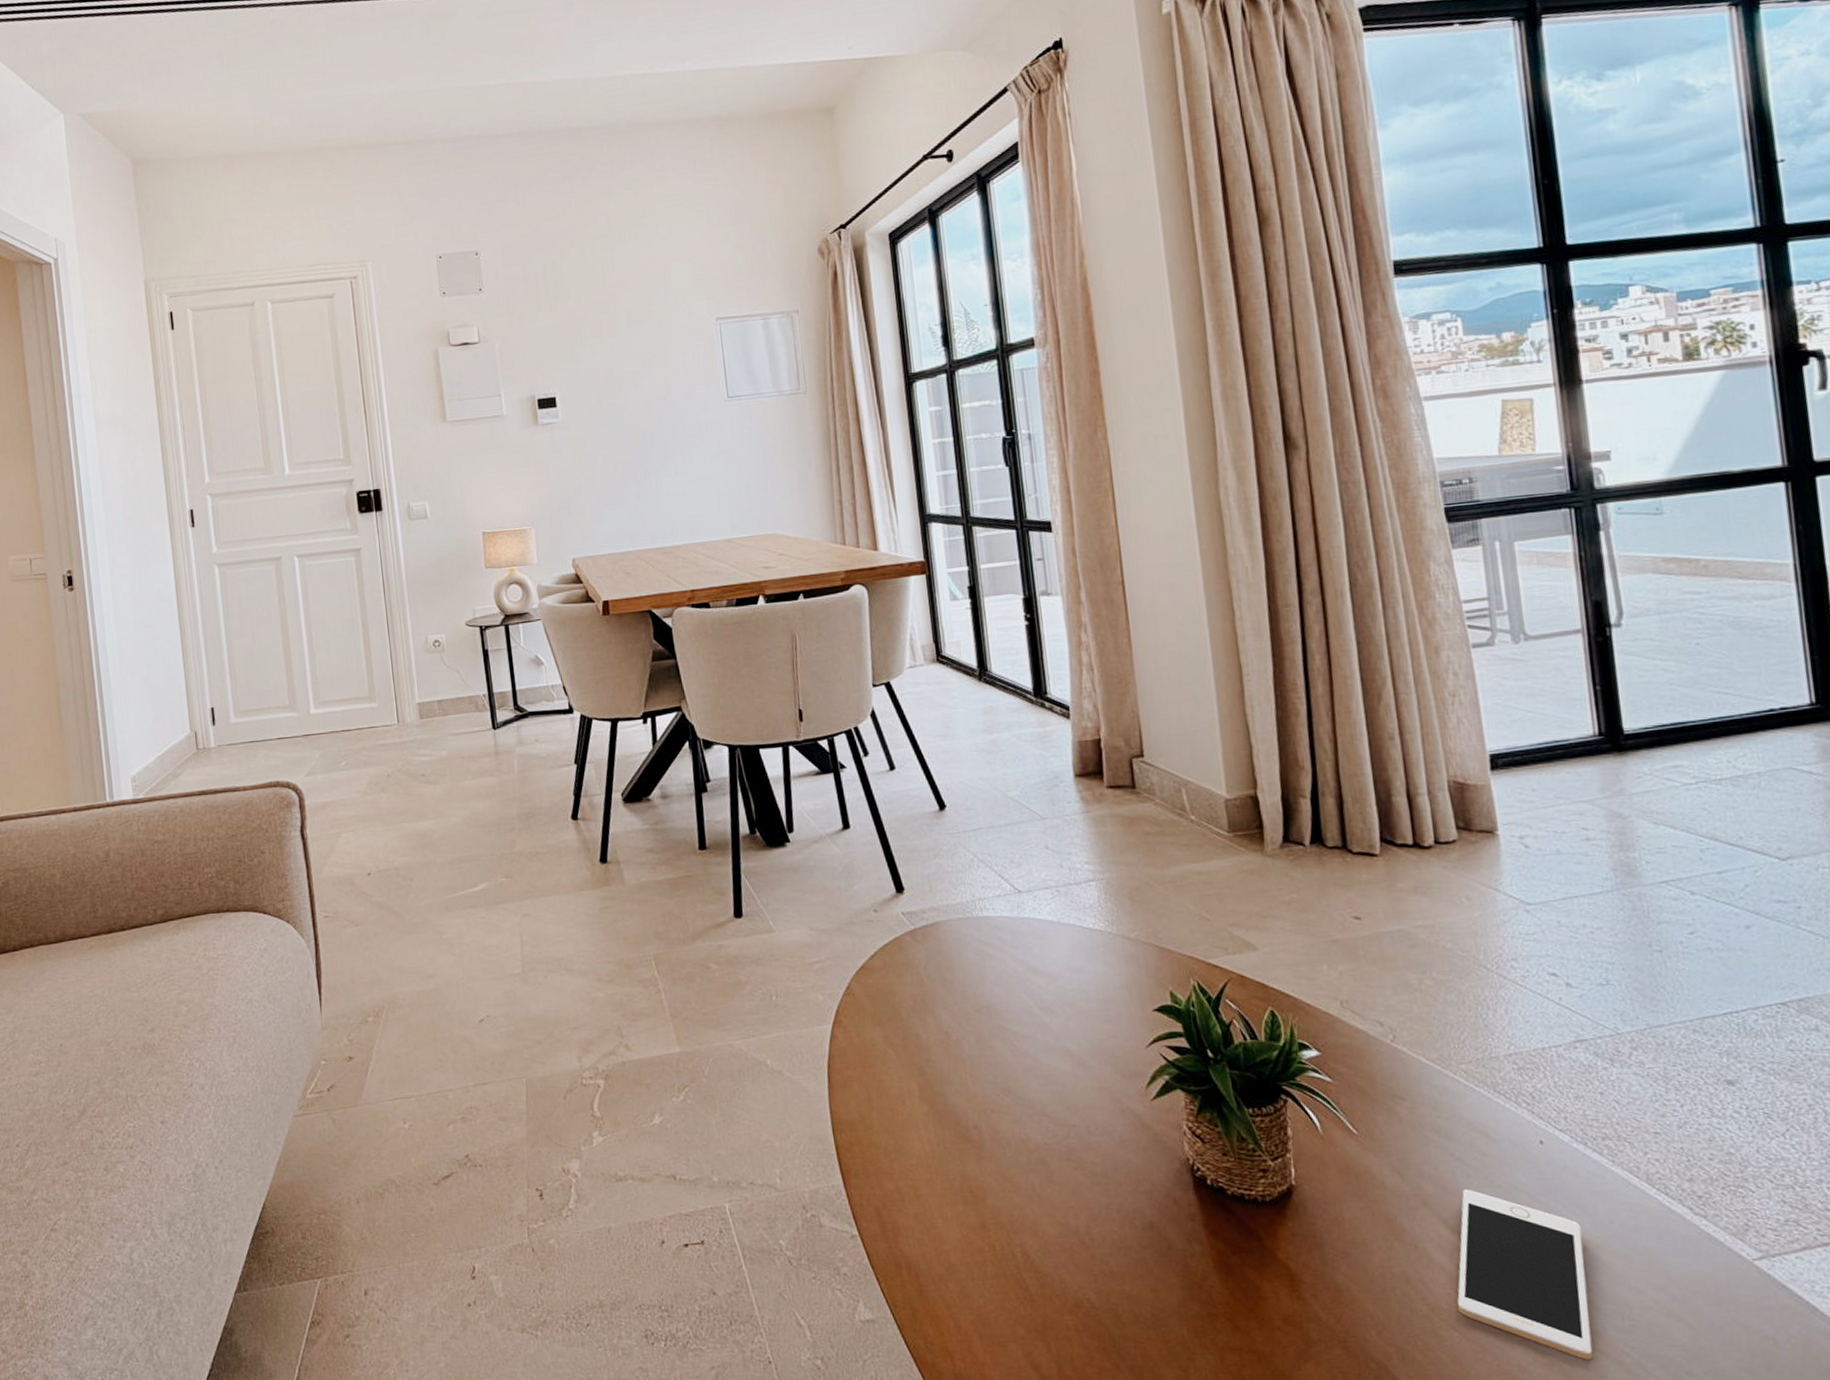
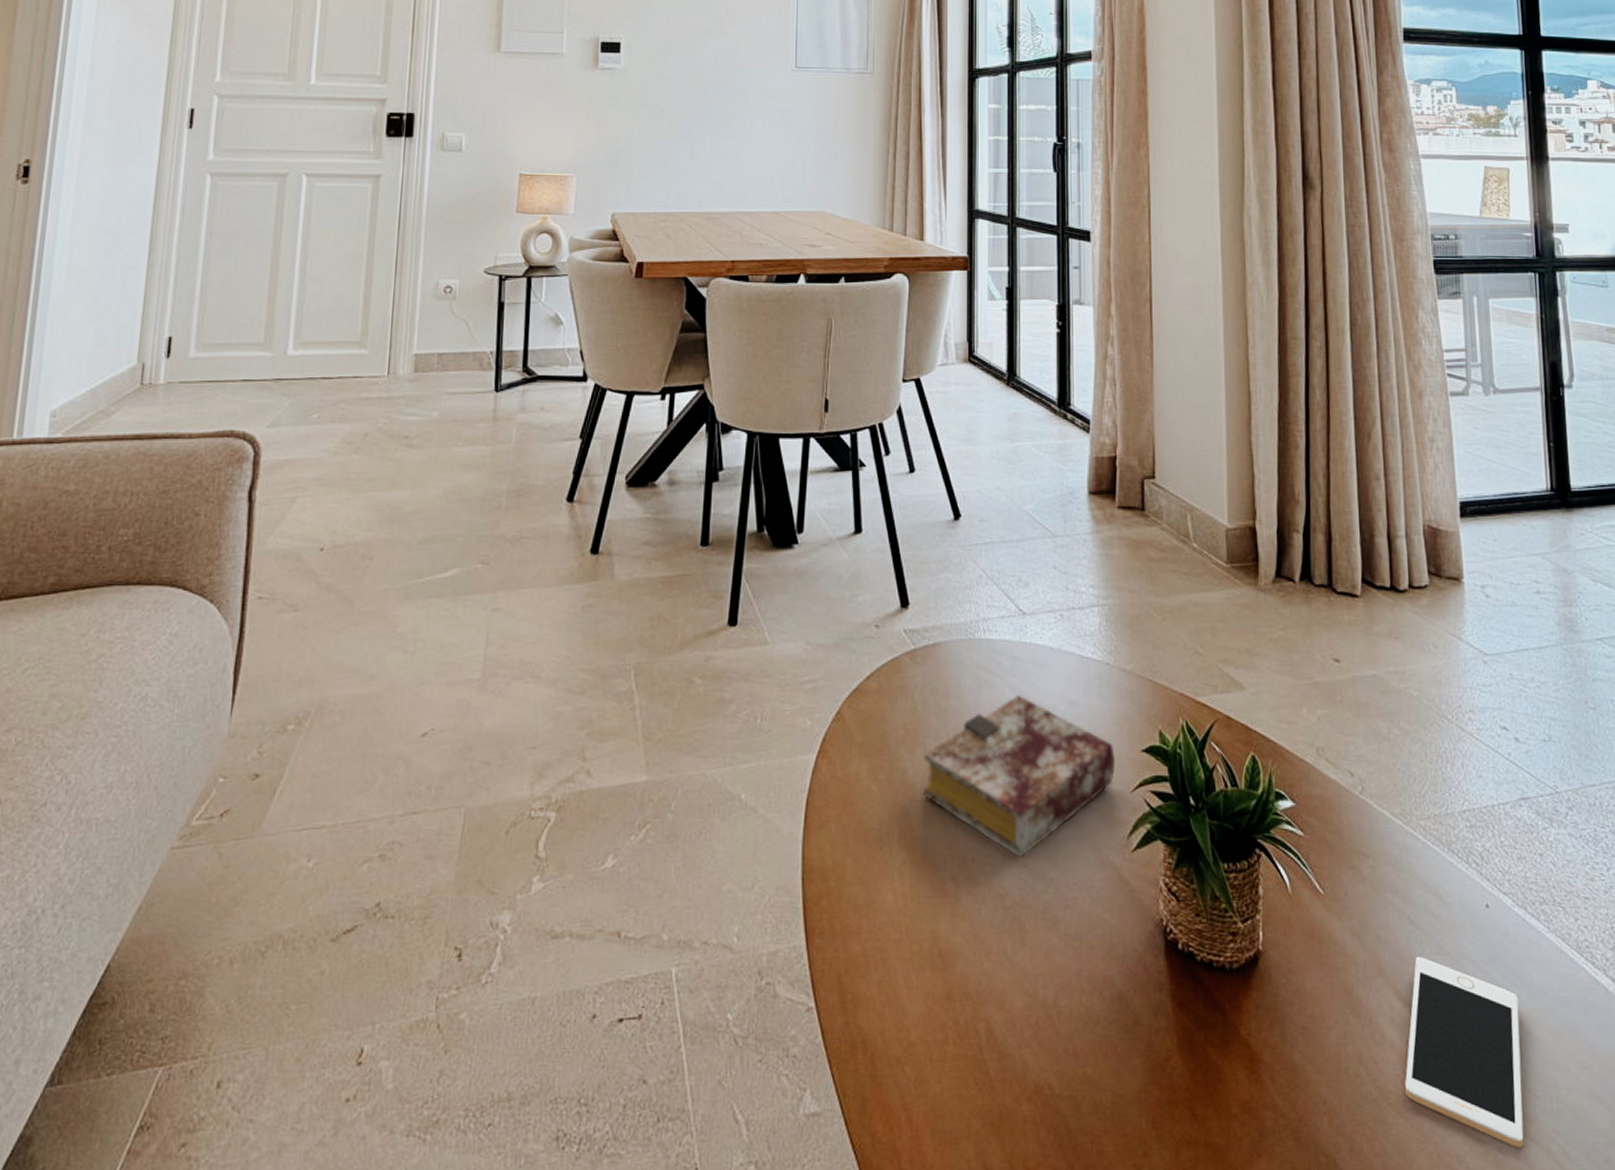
book: none [934,964,1127,1108] -> present [923,694,1115,858]

